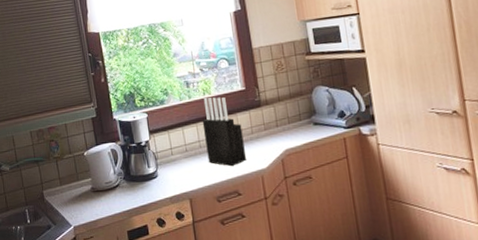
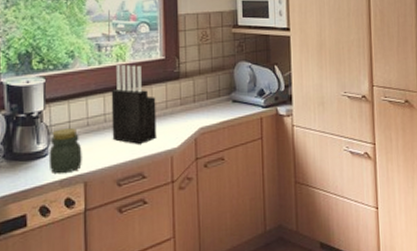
jar: none [158,154,186,192] -> present [48,128,82,174]

